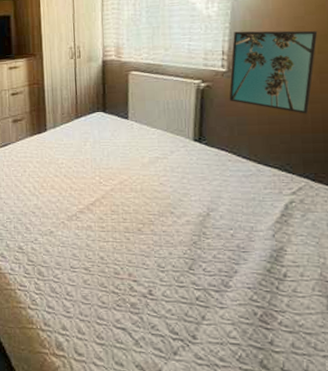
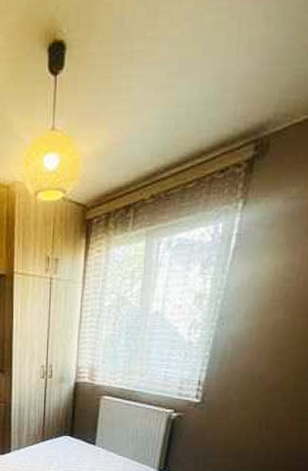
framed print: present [229,30,318,114] -> none [198,361,296,451]

